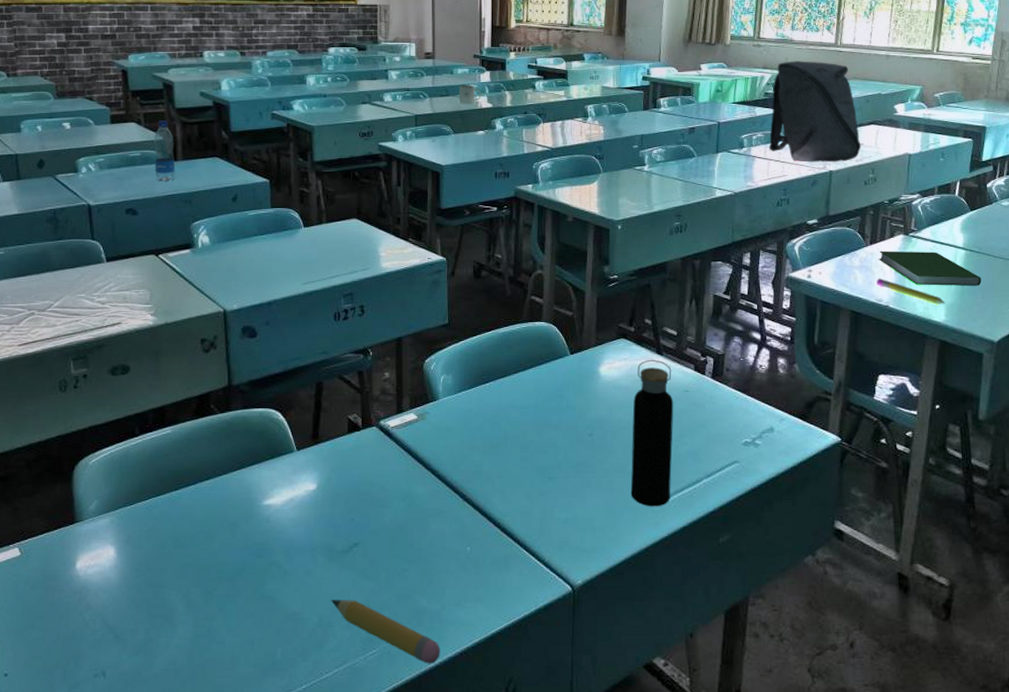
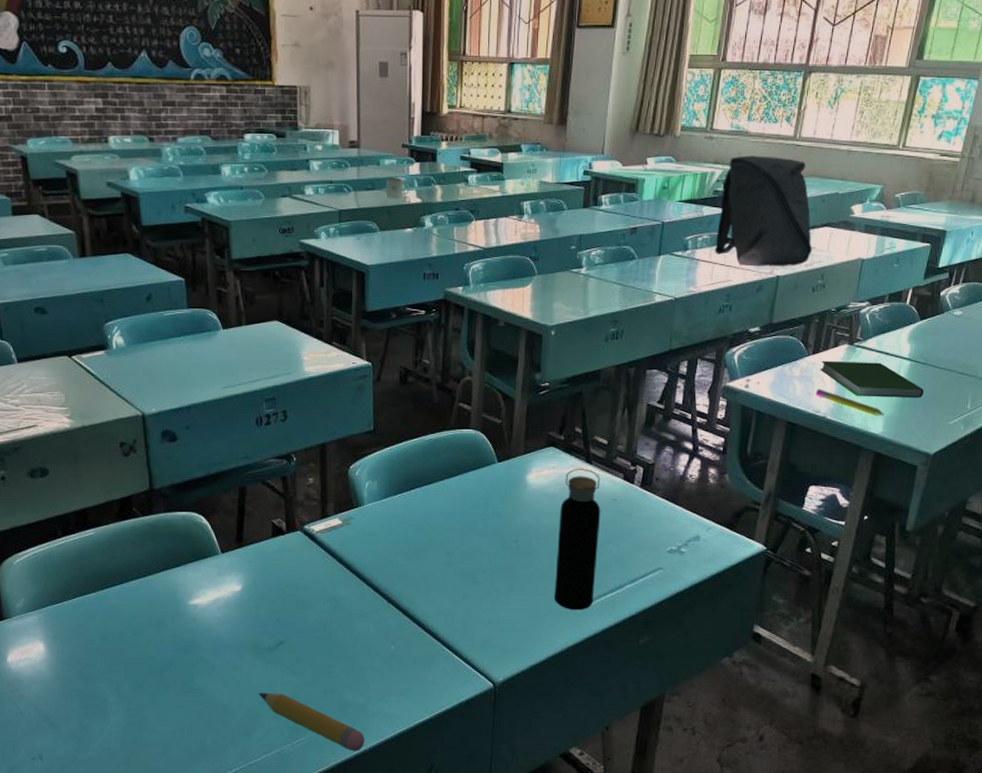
bottle: present [153,120,175,182] -> none [59,213,85,280]

